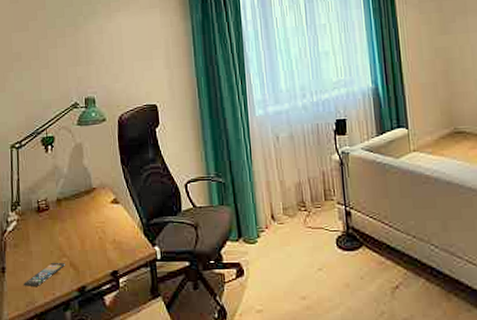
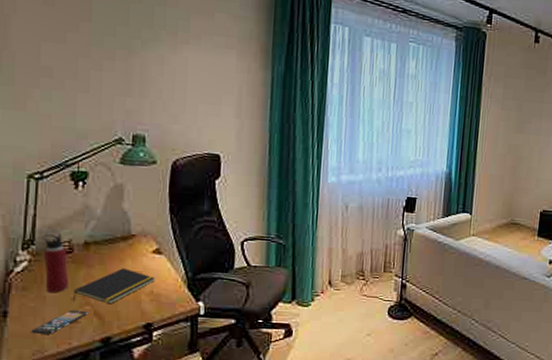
water bottle: none [25,194,49,248] -> present [42,234,69,293]
notepad: none [52,220,116,255] -> present [73,268,156,305]

